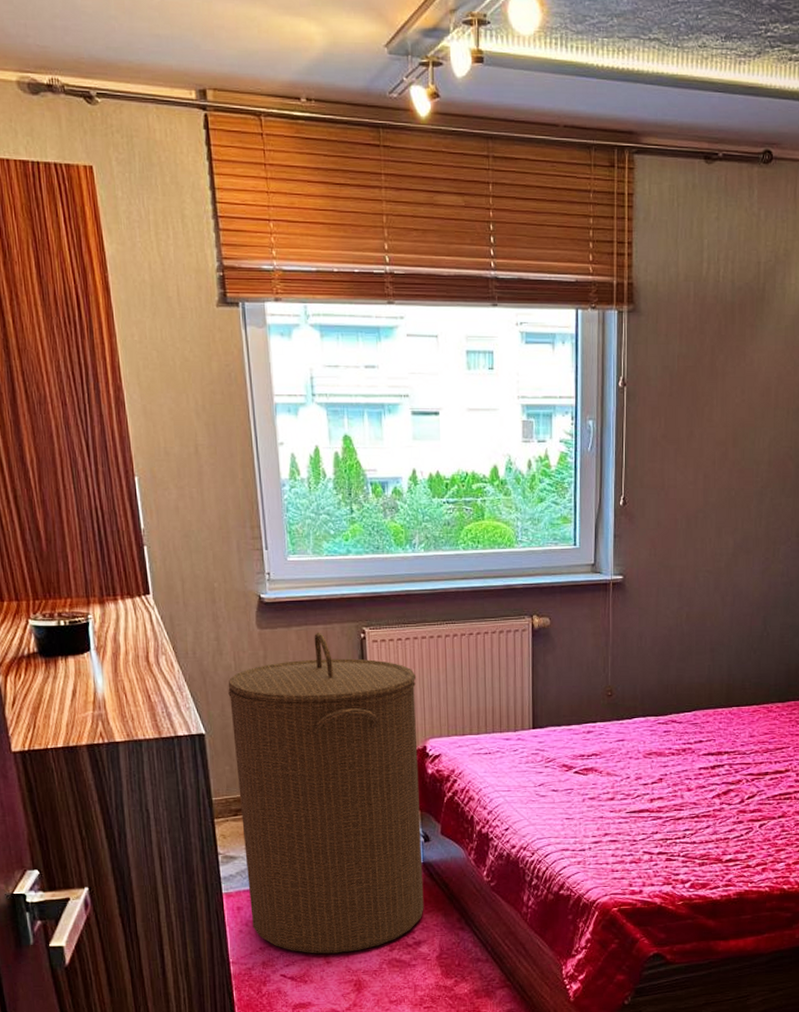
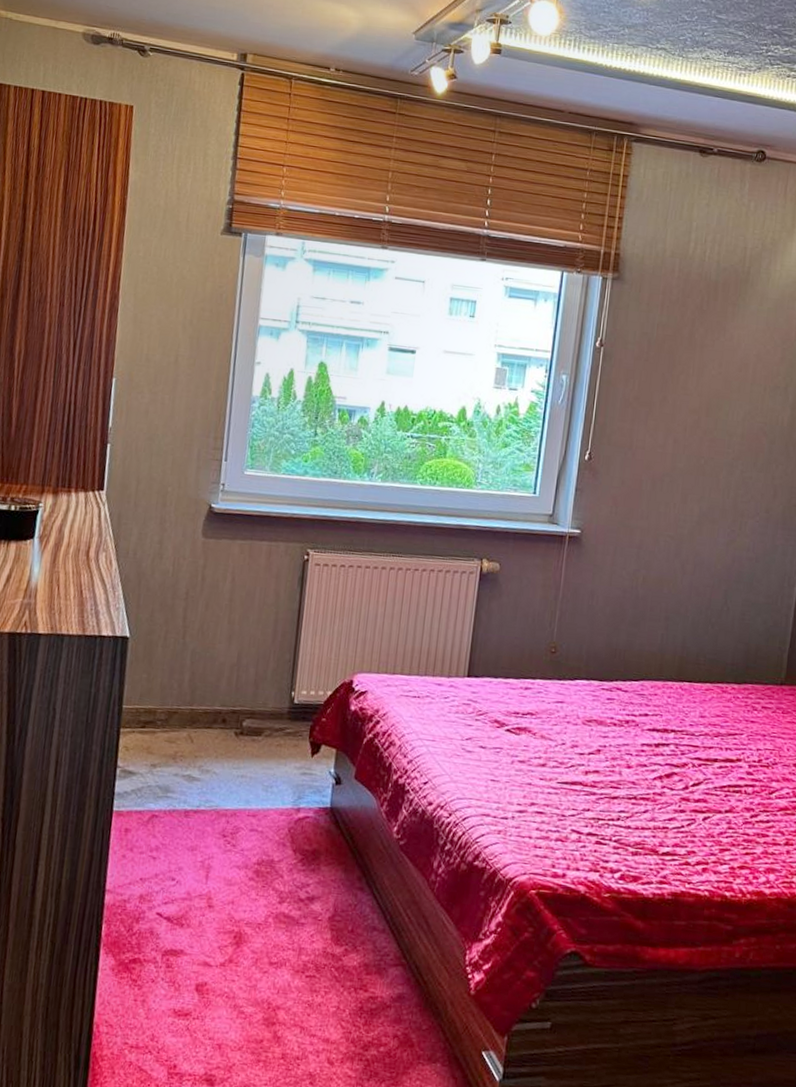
laundry hamper: present [228,632,424,954] -> none [137,548,354,898]

